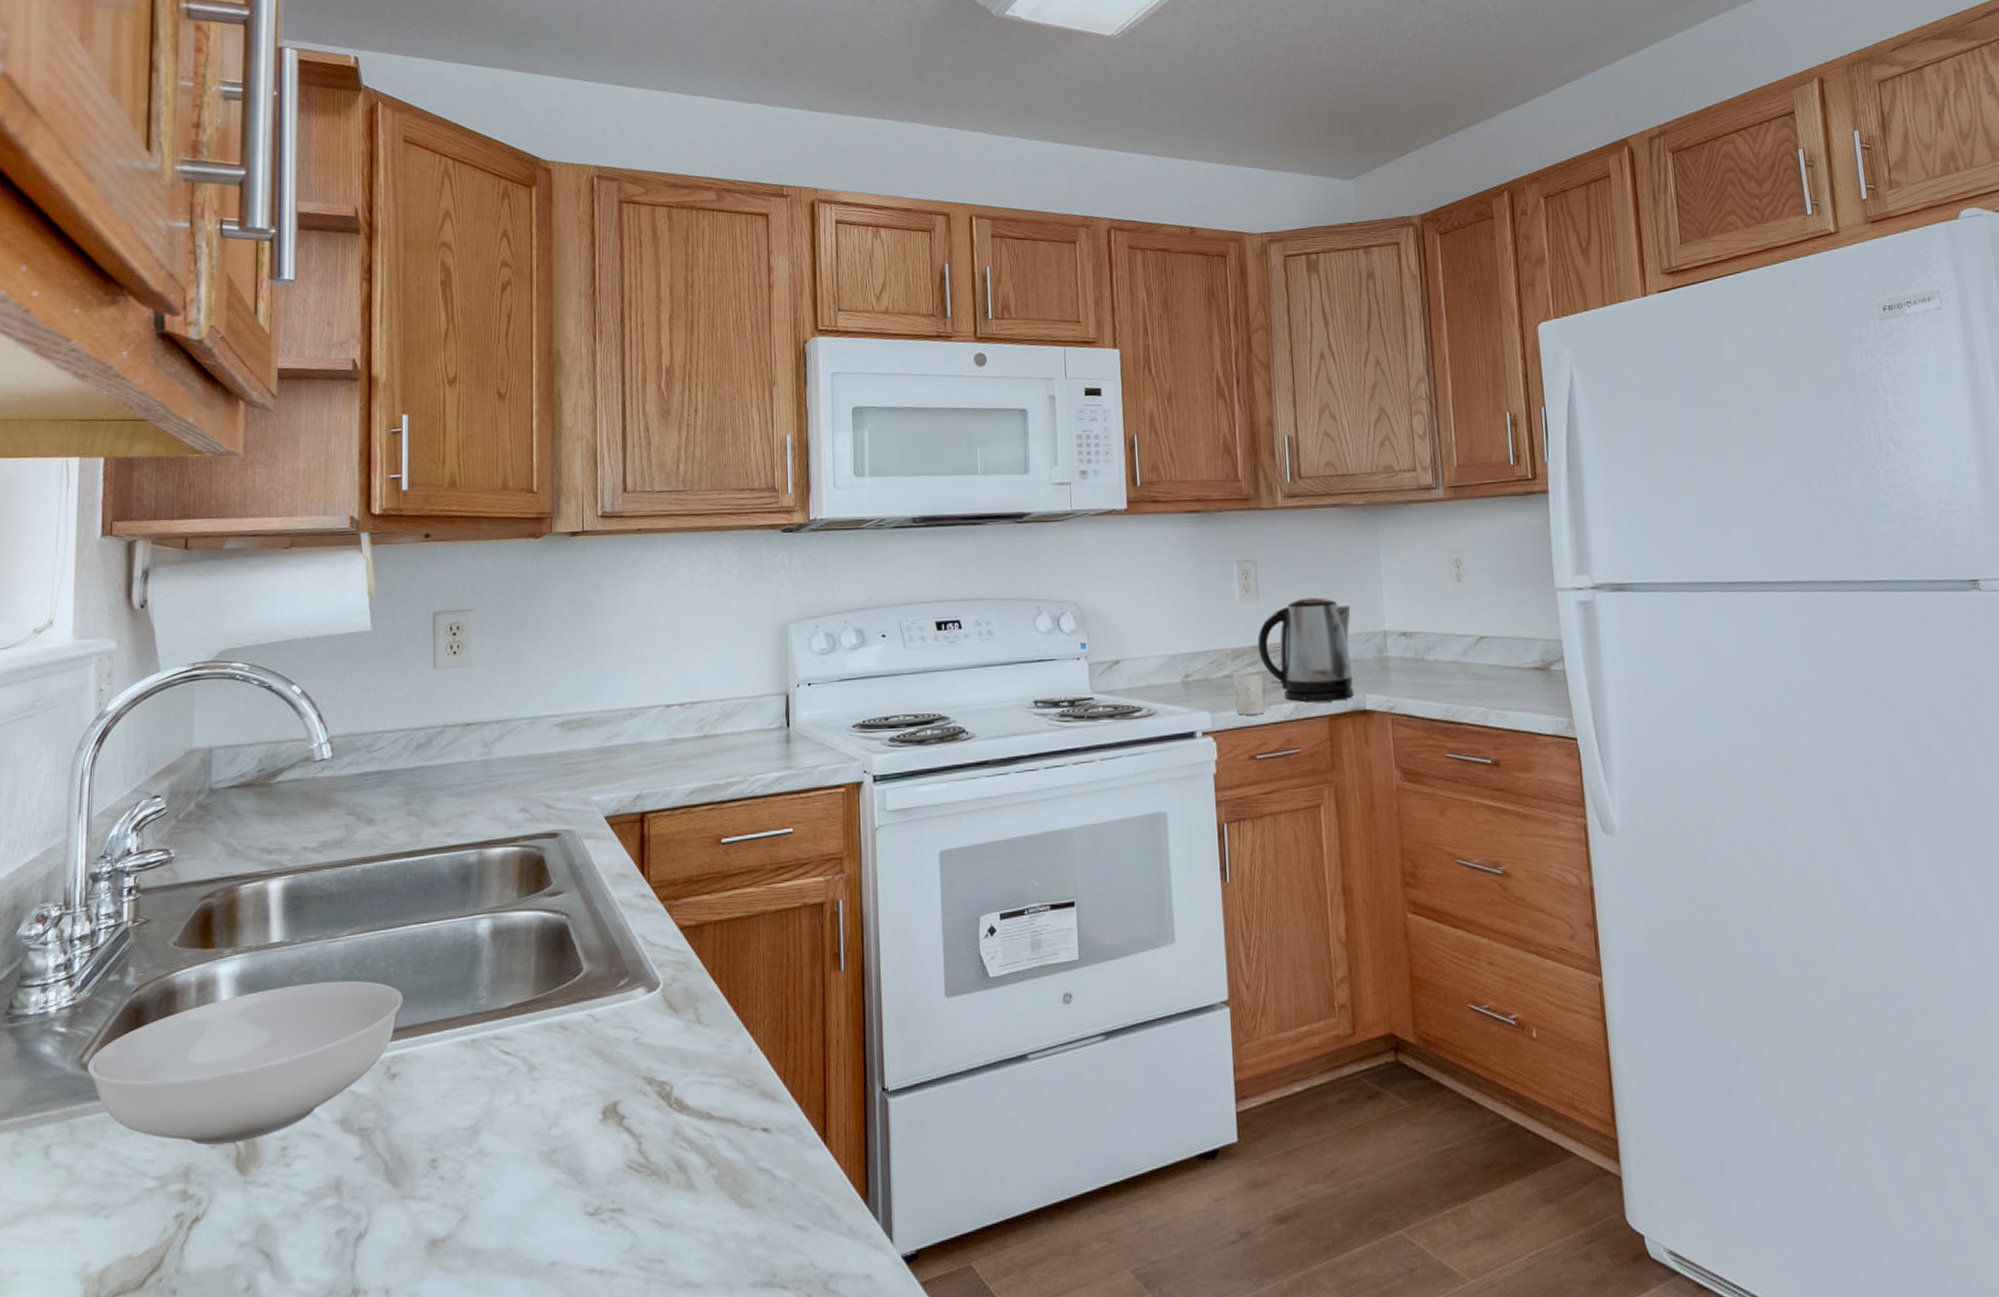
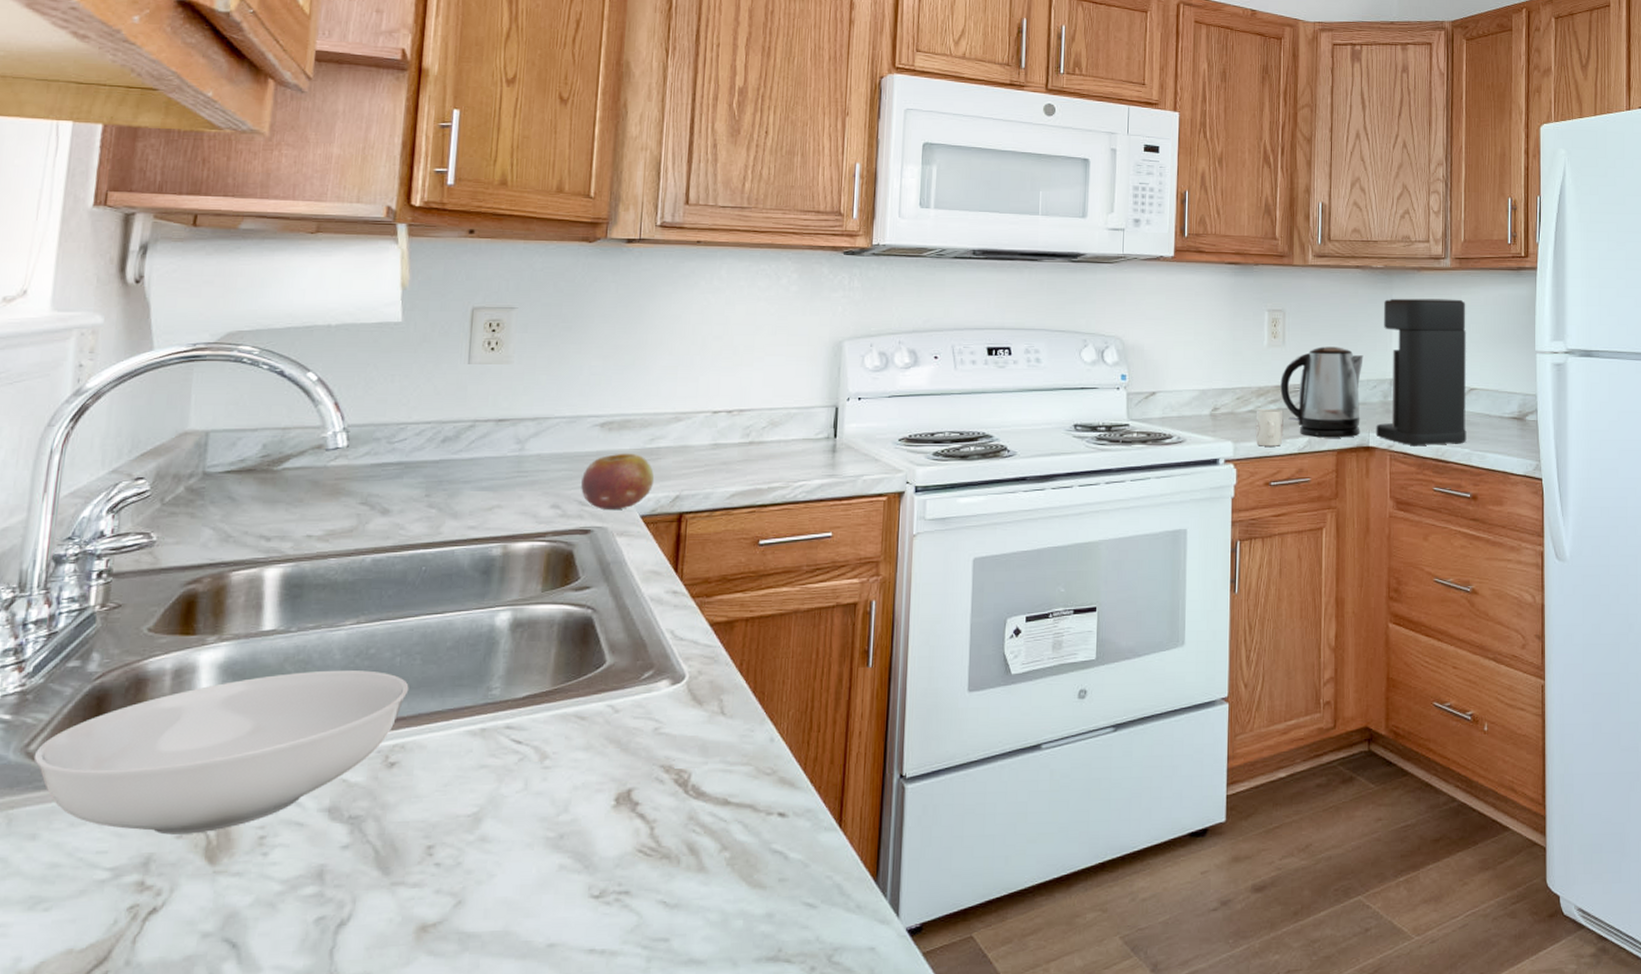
fruit: none [546,752,615,812] -> present [581,453,655,509]
coffee maker: none [1369,534,1481,707] -> present [1376,298,1467,446]

